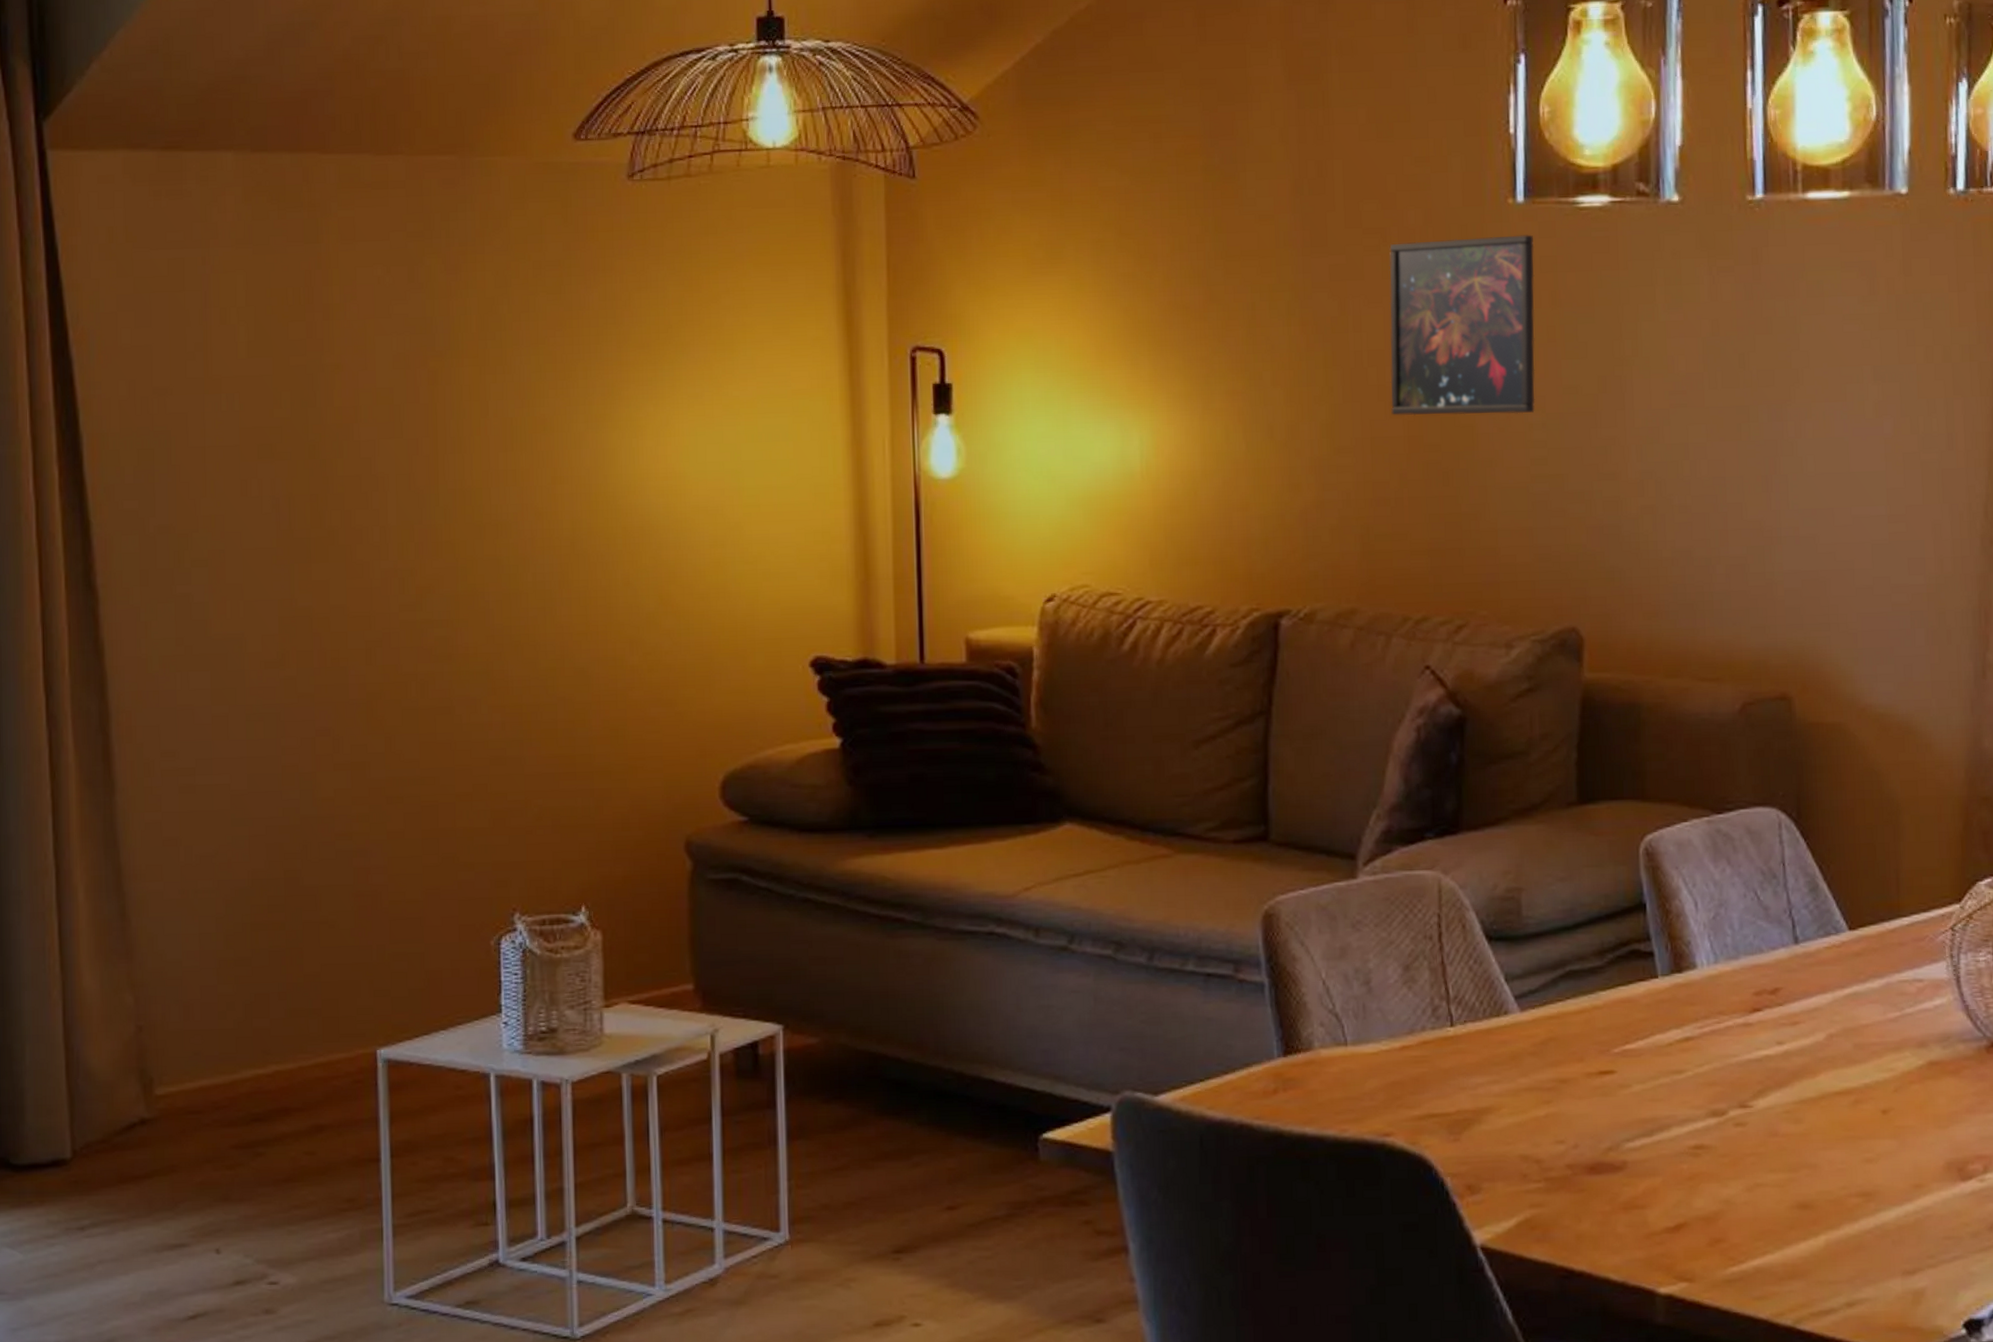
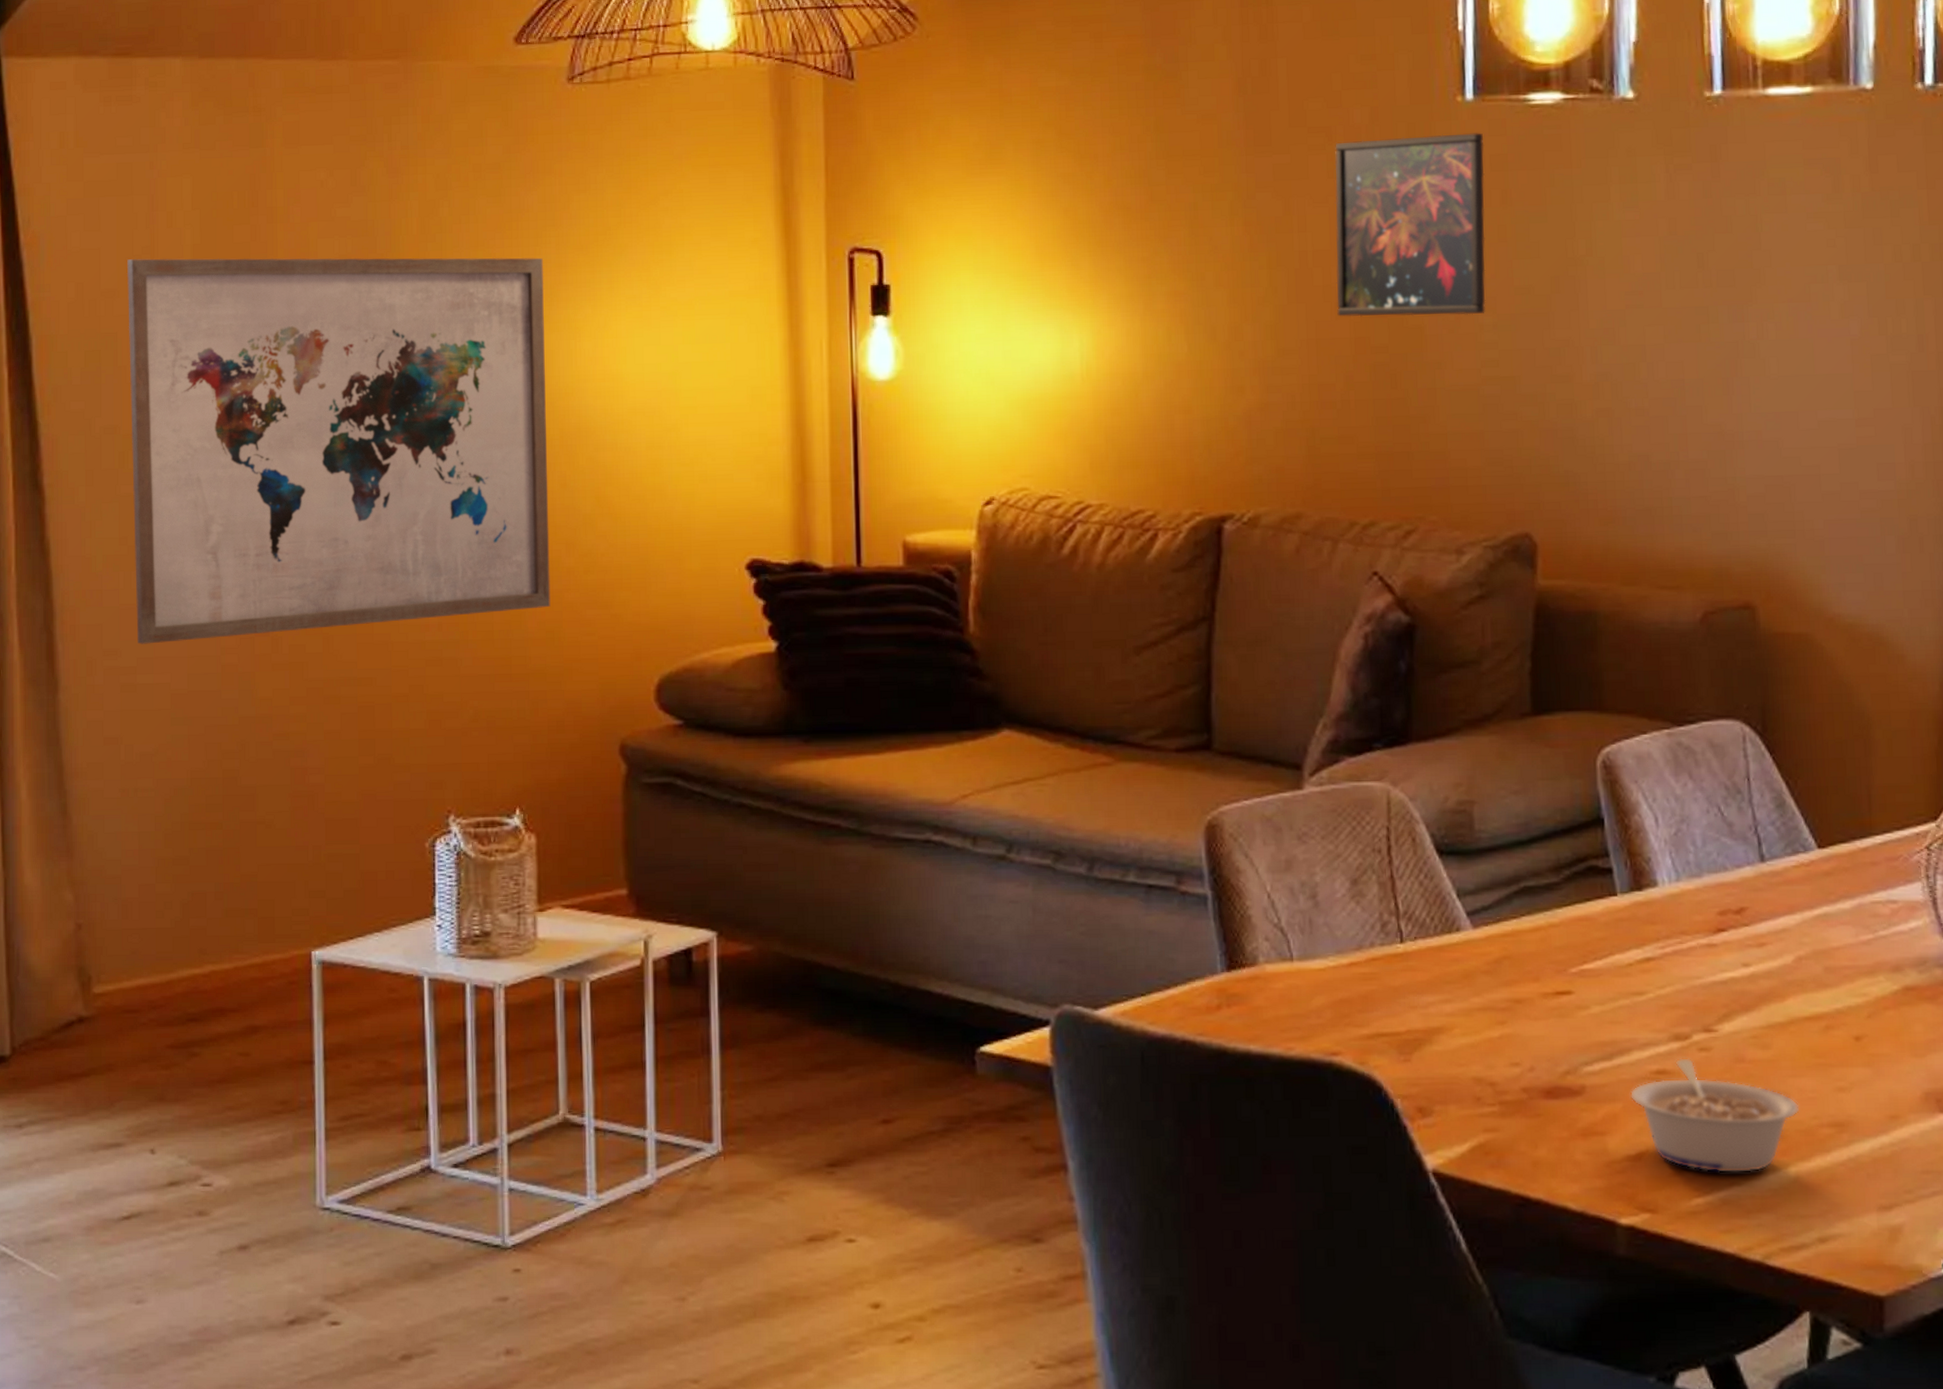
wall art: none [179,355,615,745] -> present [126,257,551,644]
legume: none [1669,1133,1830,1243] -> present [1629,1058,1800,1174]

